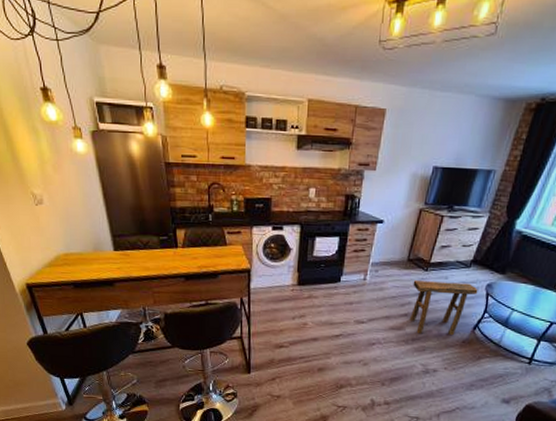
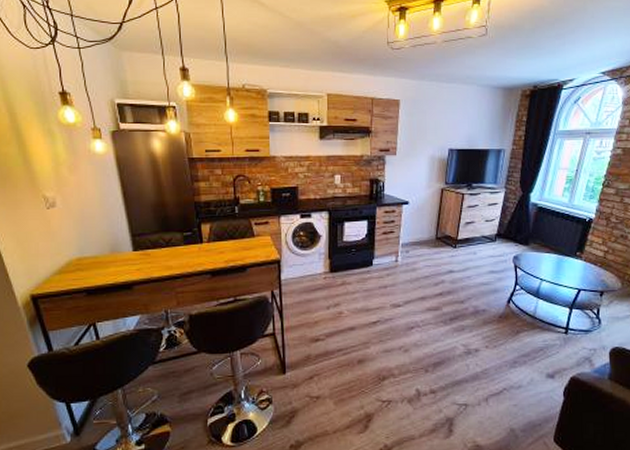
stool: present [409,280,478,336] -> none [444,257,506,313]

